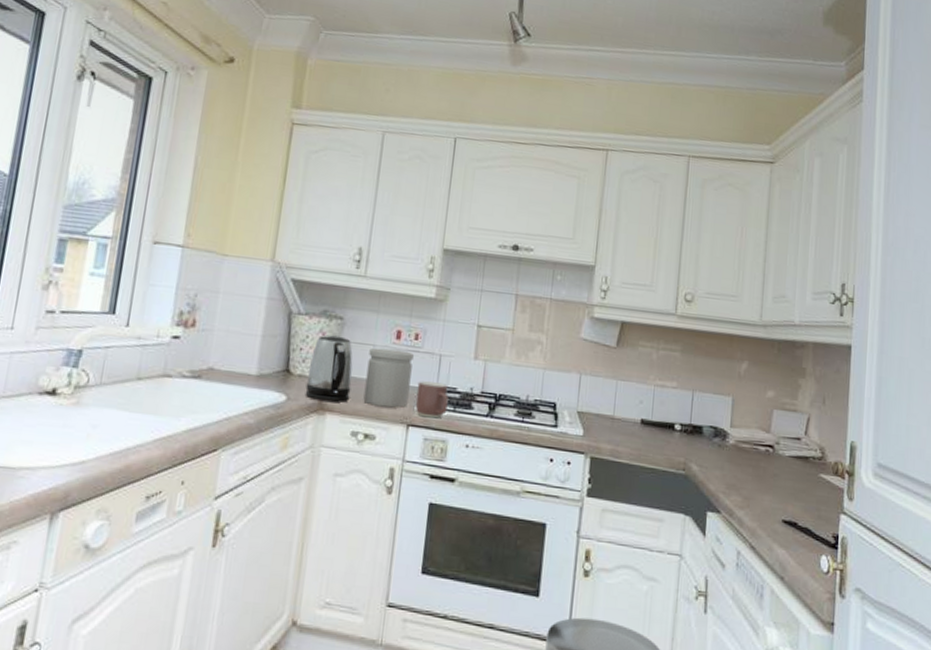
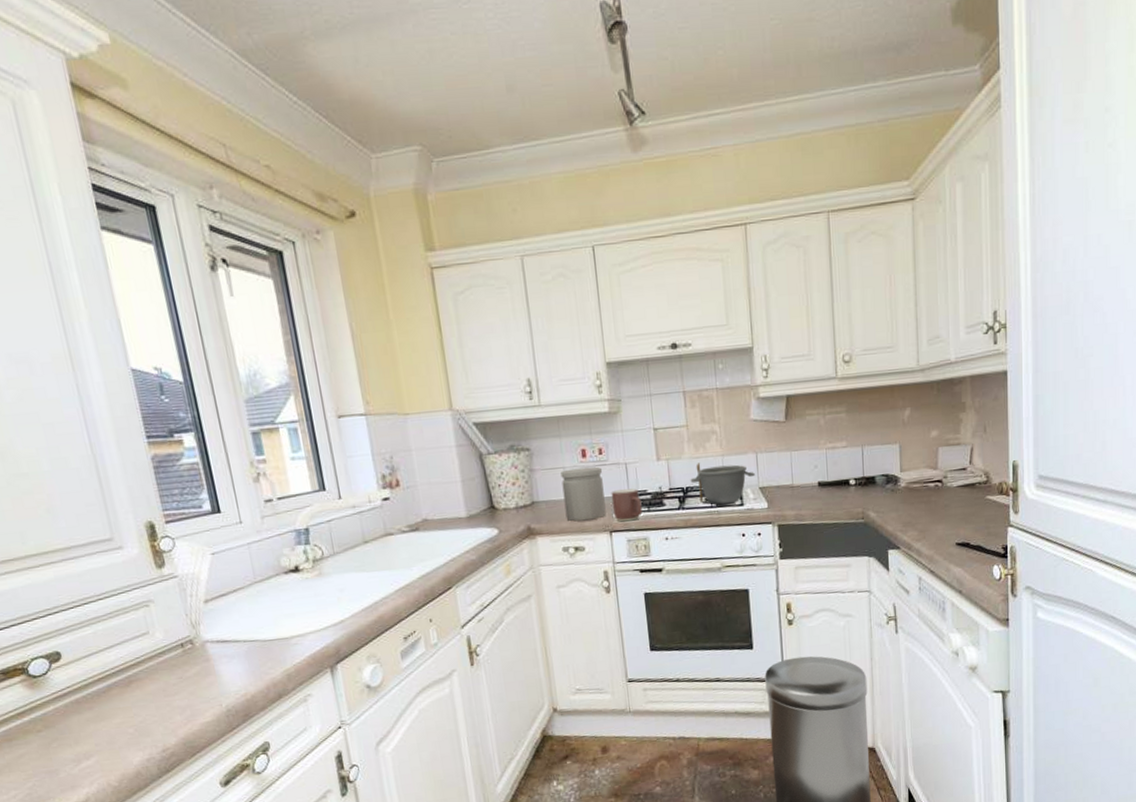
kettle: present [304,335,353,403] -> none [510,466,554,529]
cooking pot: none [505,371,575,424] -> present [690,462,755,506]

